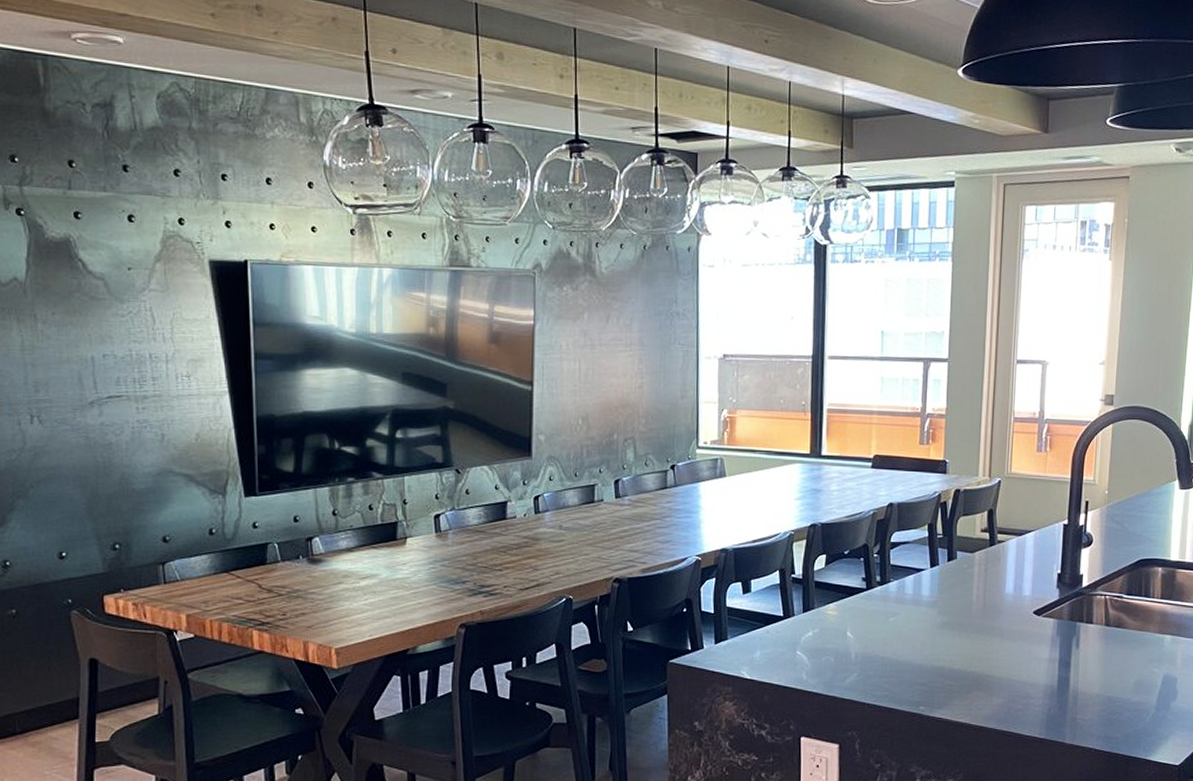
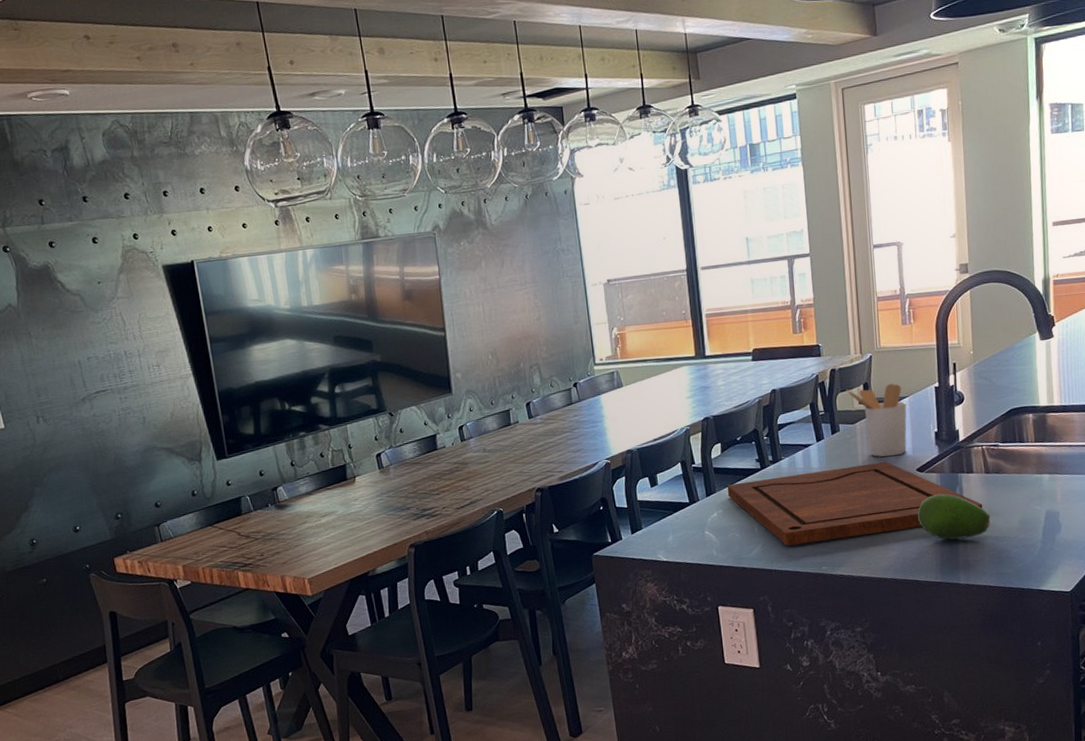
cutting board: none [826,599,1099,679] -> present [727,462,983,546]
utensil holder: none [969,513,1032,594] -> present [846,383,907,457]
fruit: none [1029,642,1105,694] -> present [918,494,991,540]

